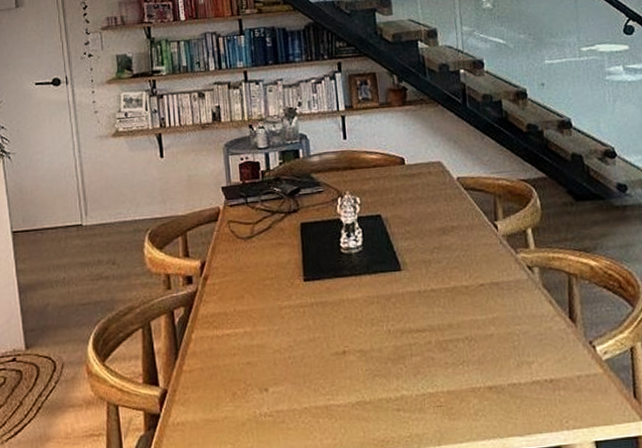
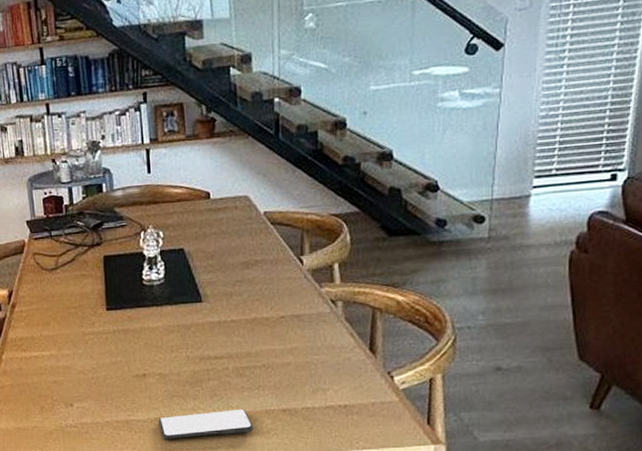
smartphone: none [360,388,460,427] -> present [158,409,254,439]

